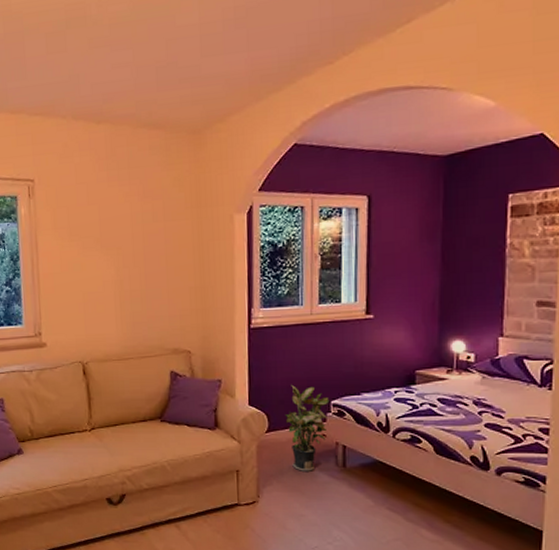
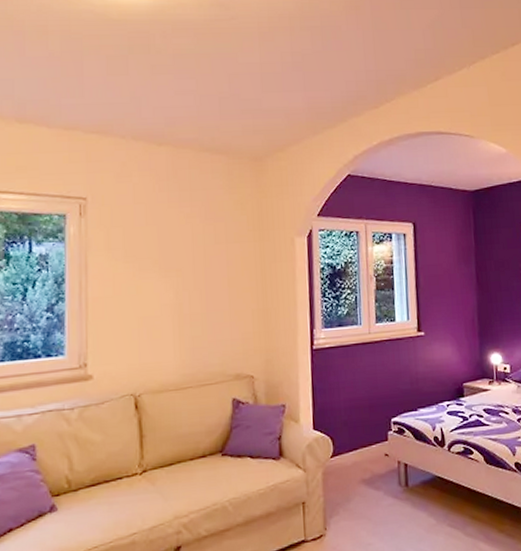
potted plant: present [285,384,330,471] -> none [349,404,390,496]

